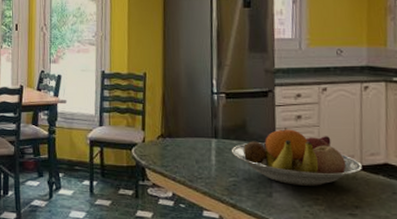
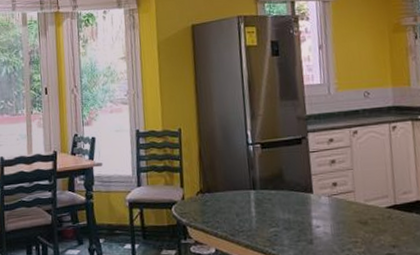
fruit bowl: present [231,128,362,186] -> none [270,173,396,230]

